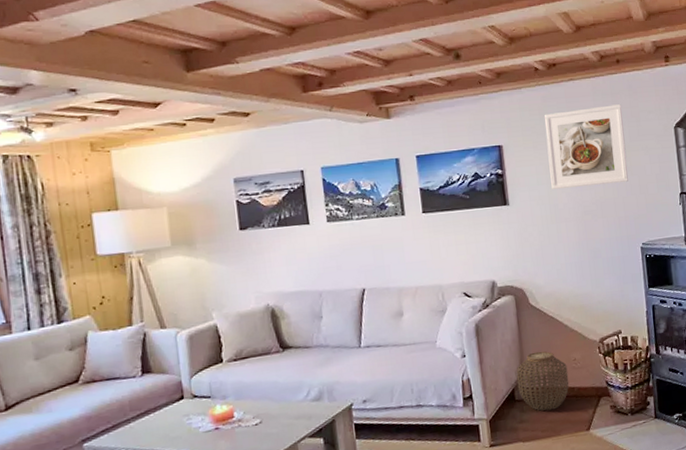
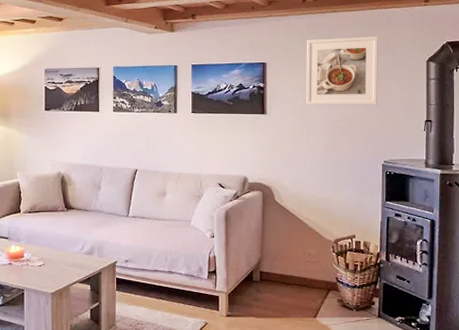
woven basket: present [516,351,569,411] -> none [256,242,302,295]

